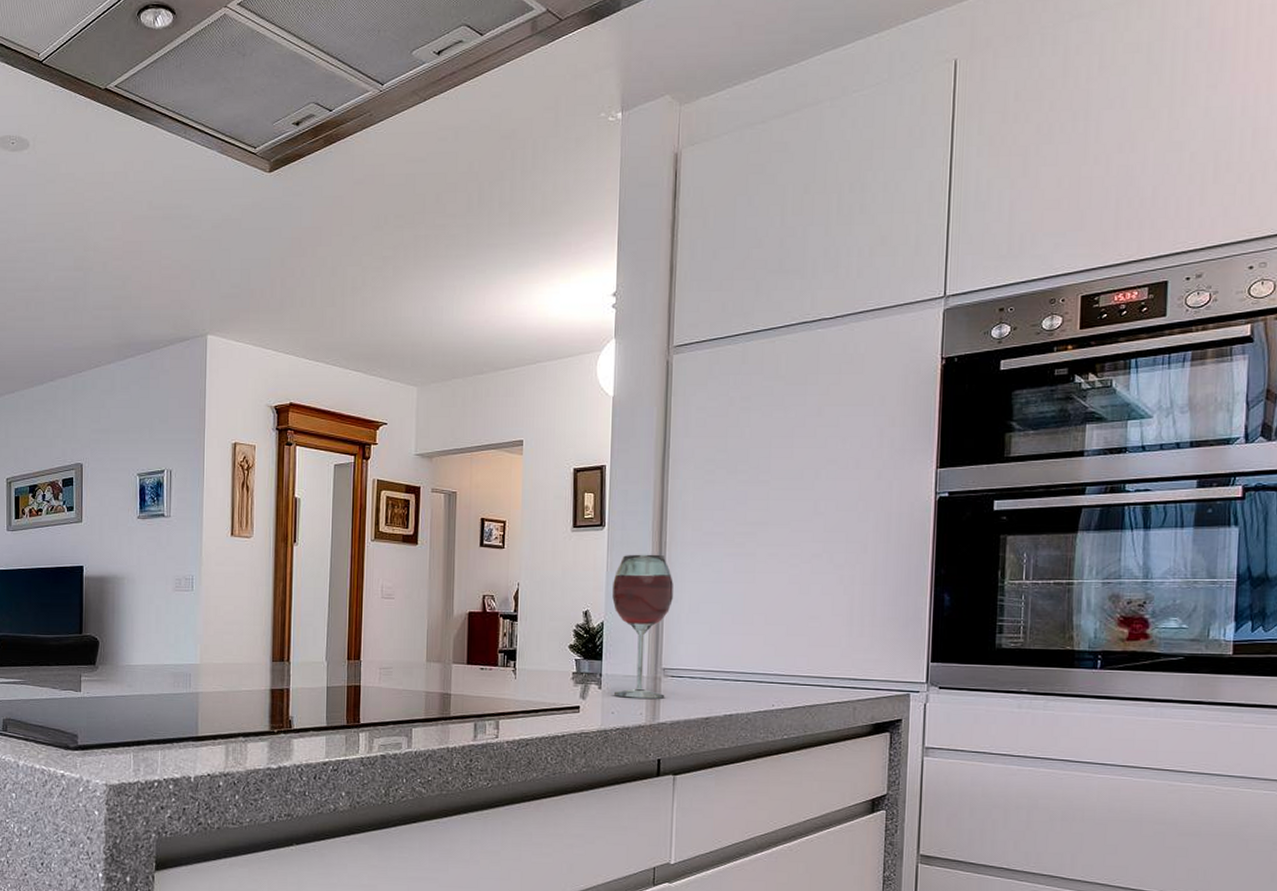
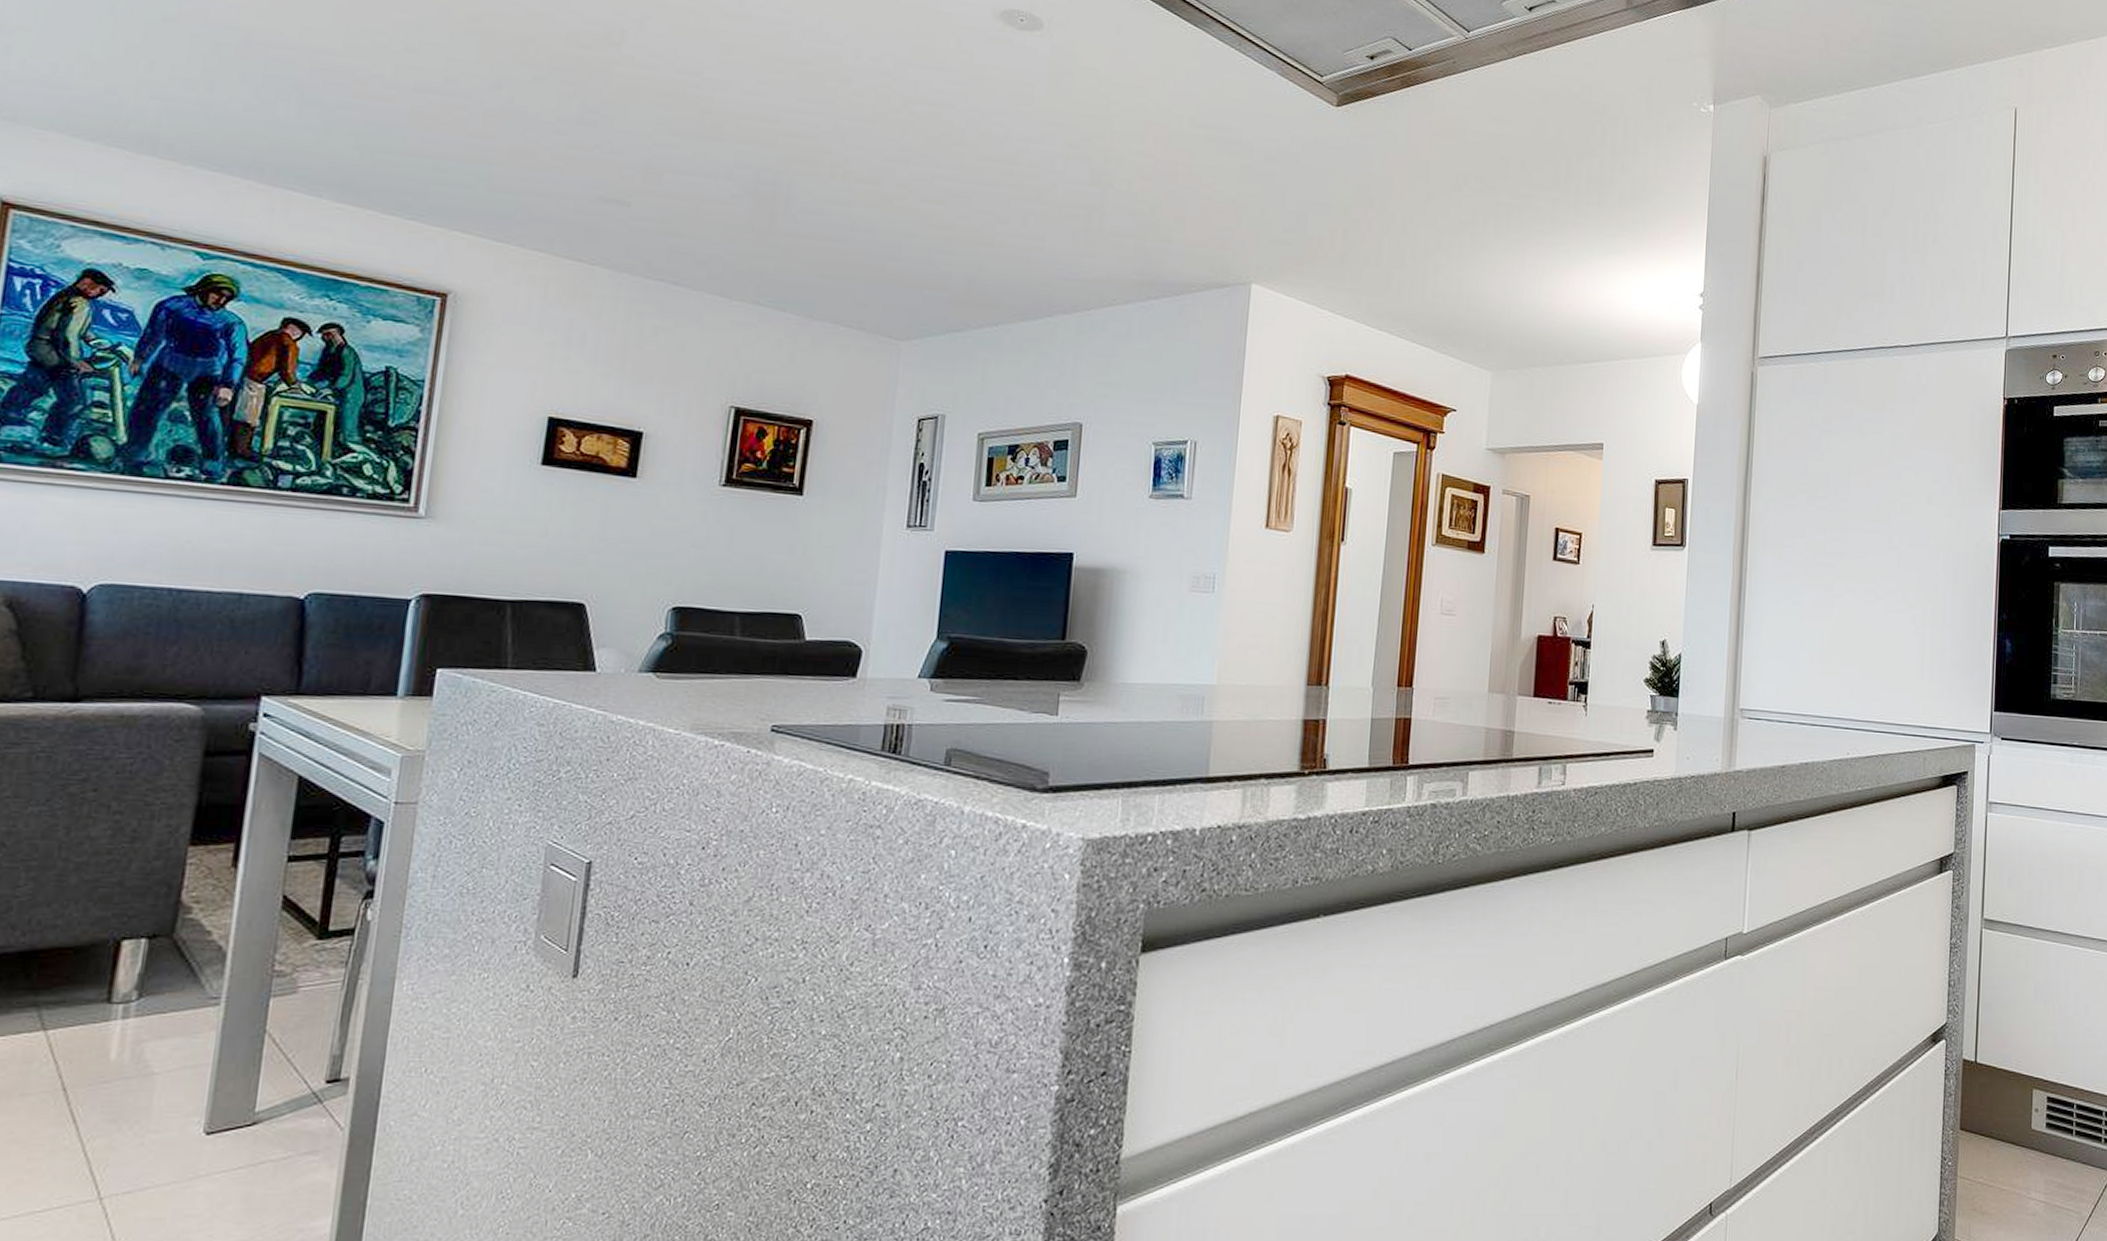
wineglass: present [612,554,673,699] -> none [1689,579,1753,743]

